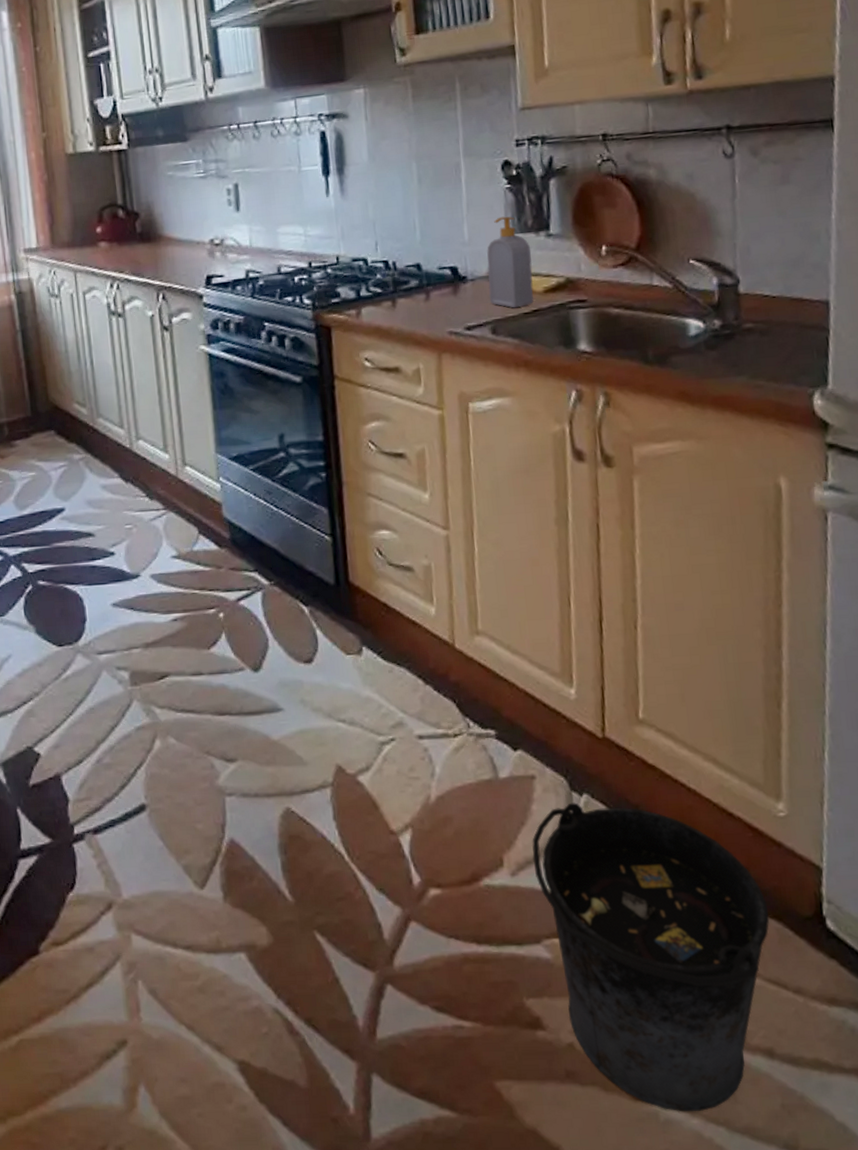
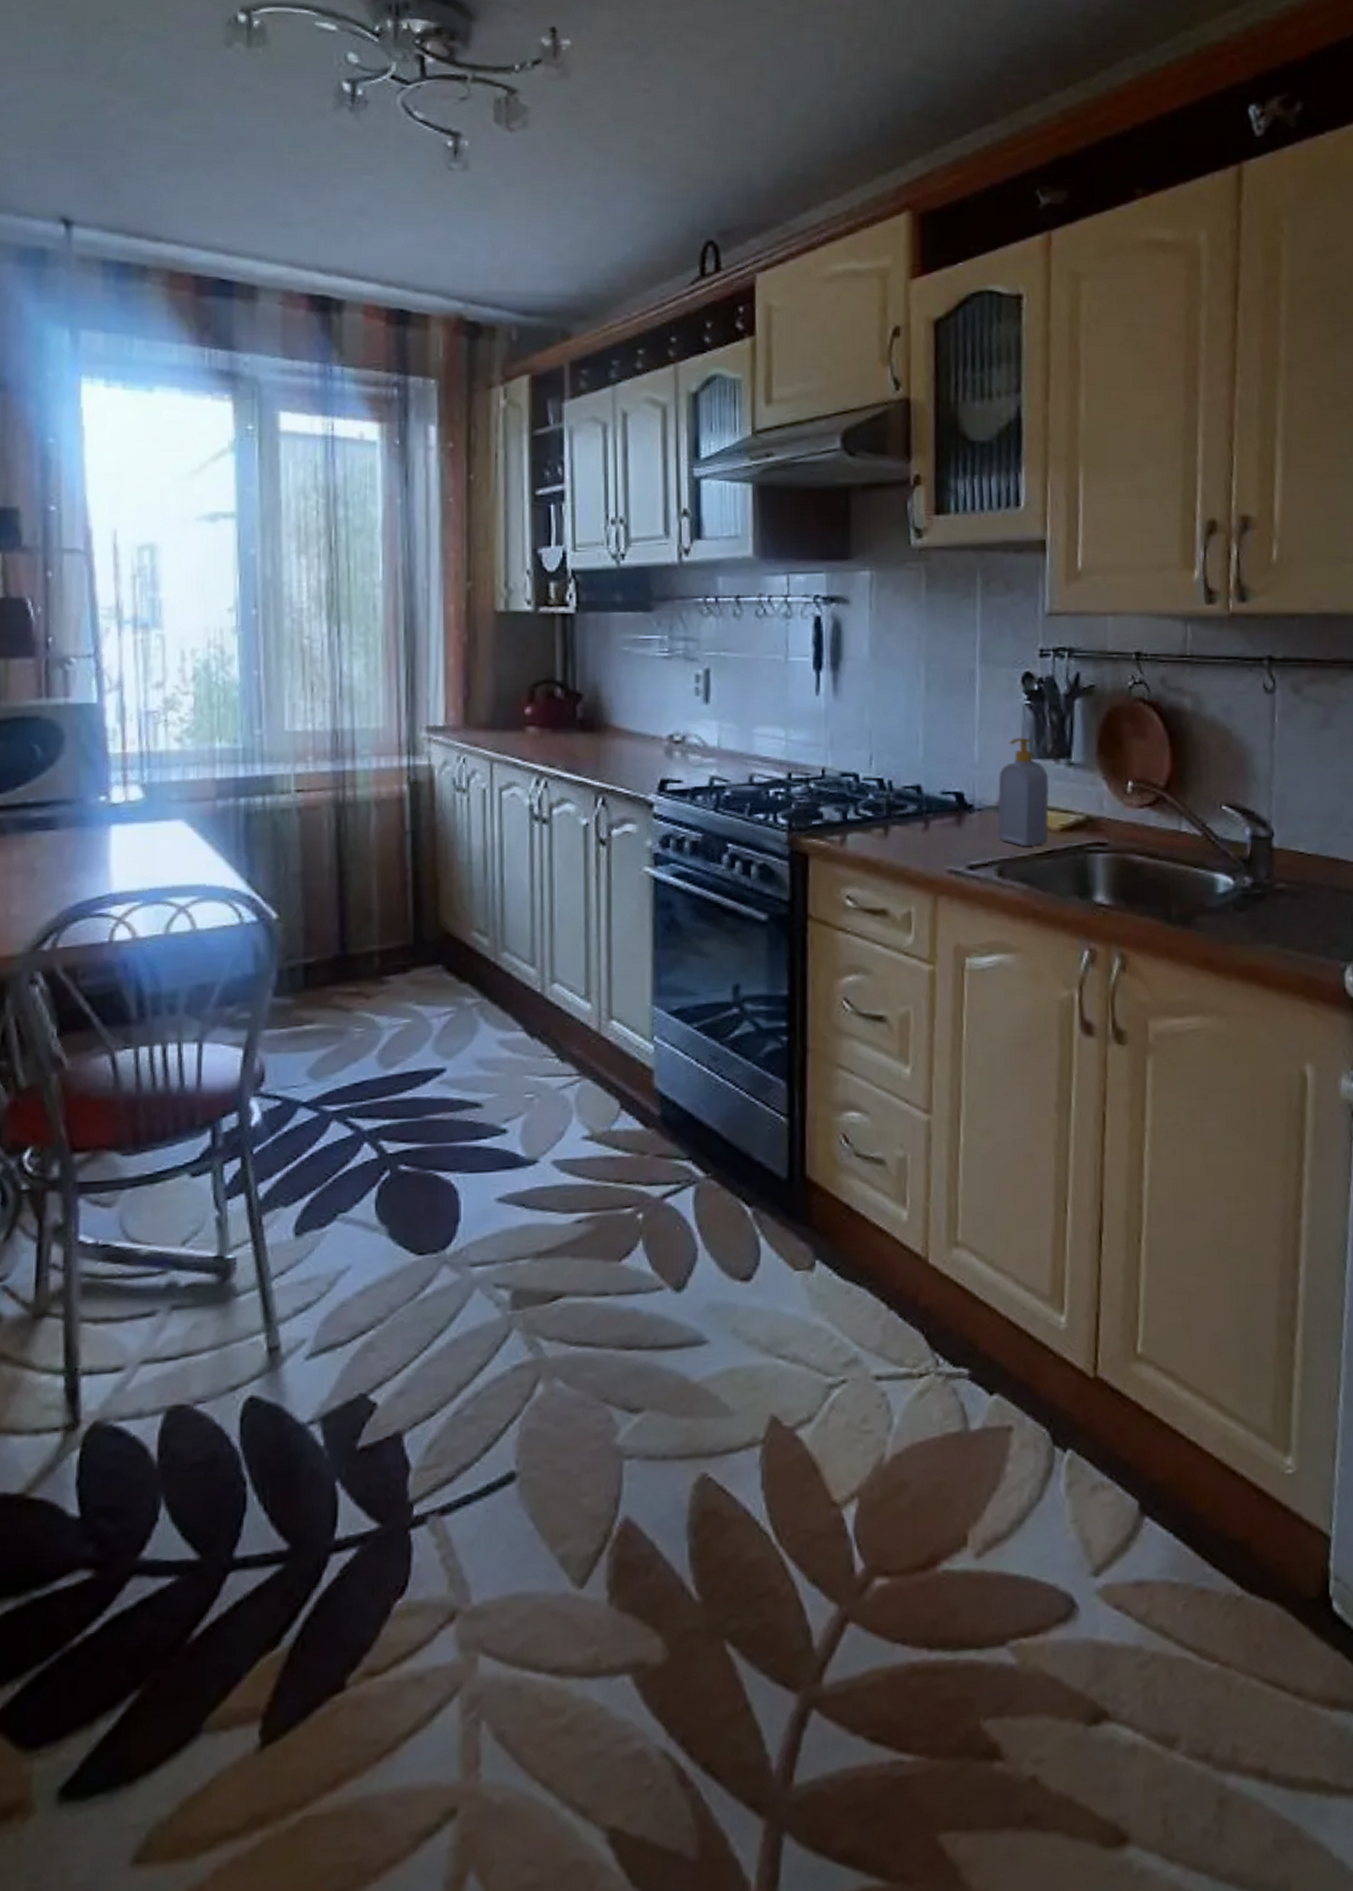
bucket: present [531,802,770,1112] -> none [1002,1460,1271,1860]

